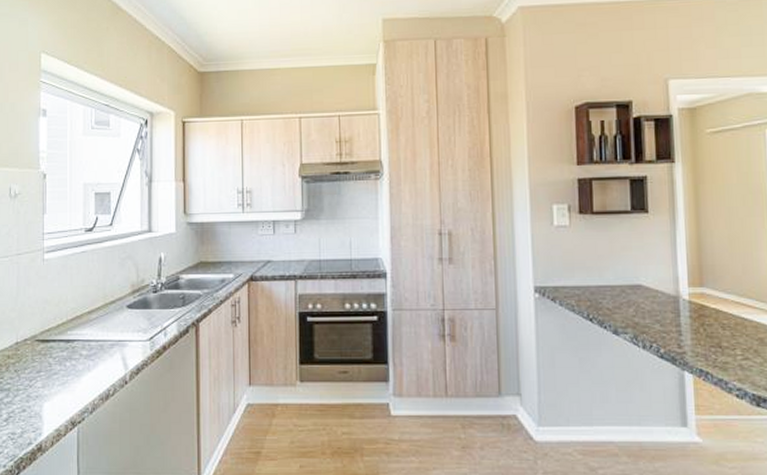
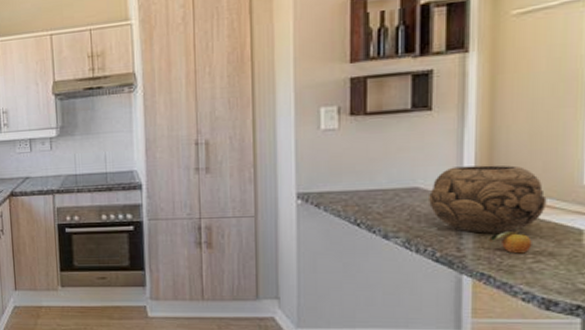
decorative bowl: none [651,266,748,331] -> present [429,165,547,234]
fruit: none [703,325,740,351] -> present [487,227,532,254]

